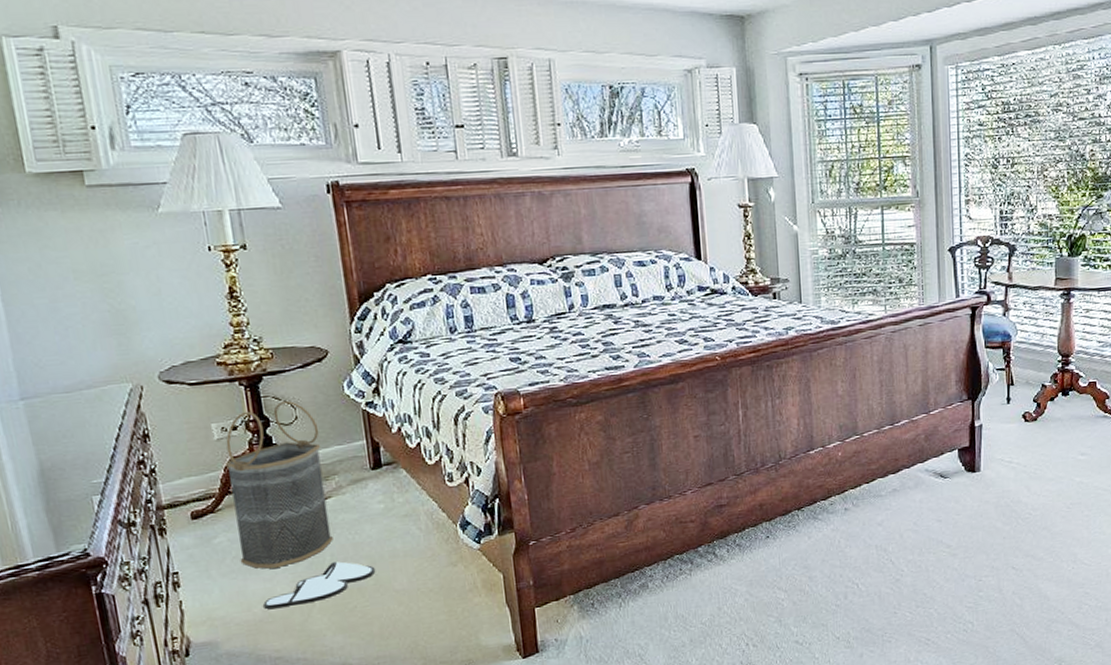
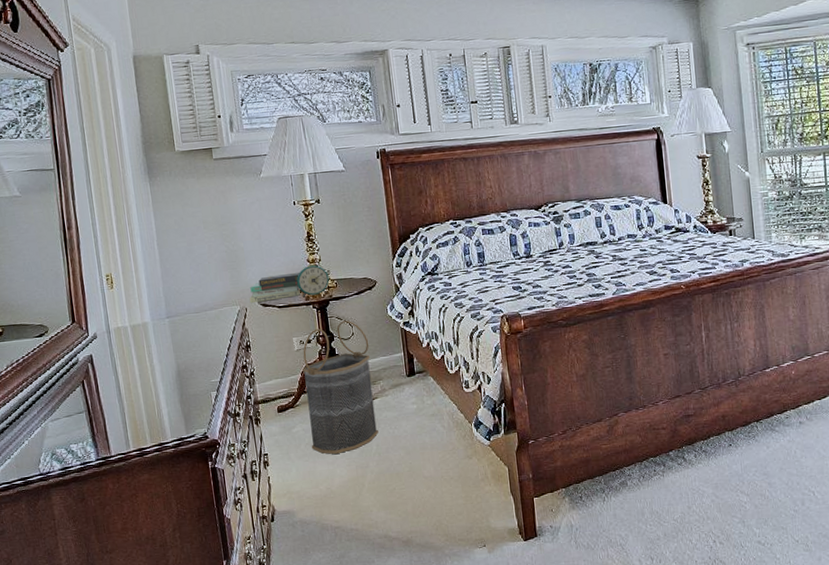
books: none [145,338,221,380] -> present [249,272,300,304]
alarm clock: none [214,328,262,372] -> present [296,263,330,298]
slippers: present [263,561,376,610] -> none [327,451,410,487]

